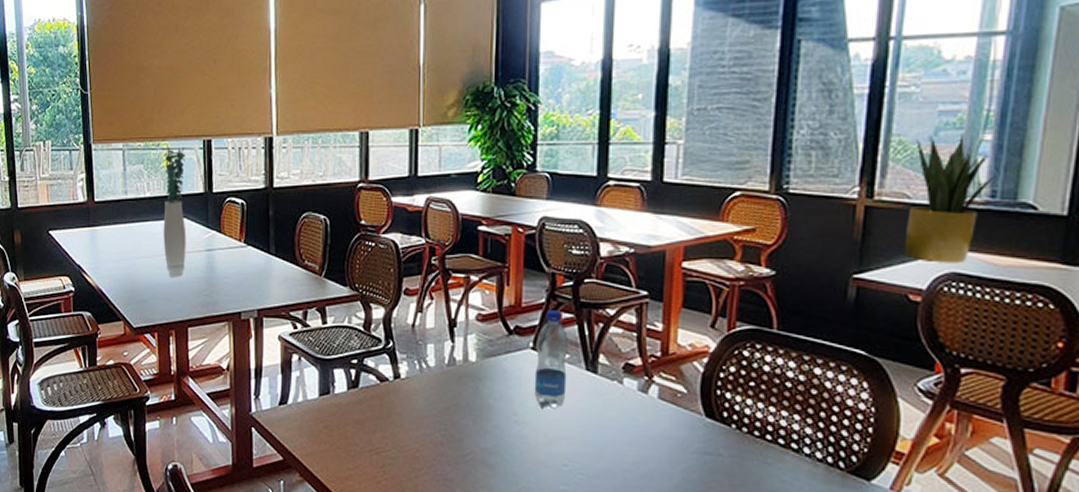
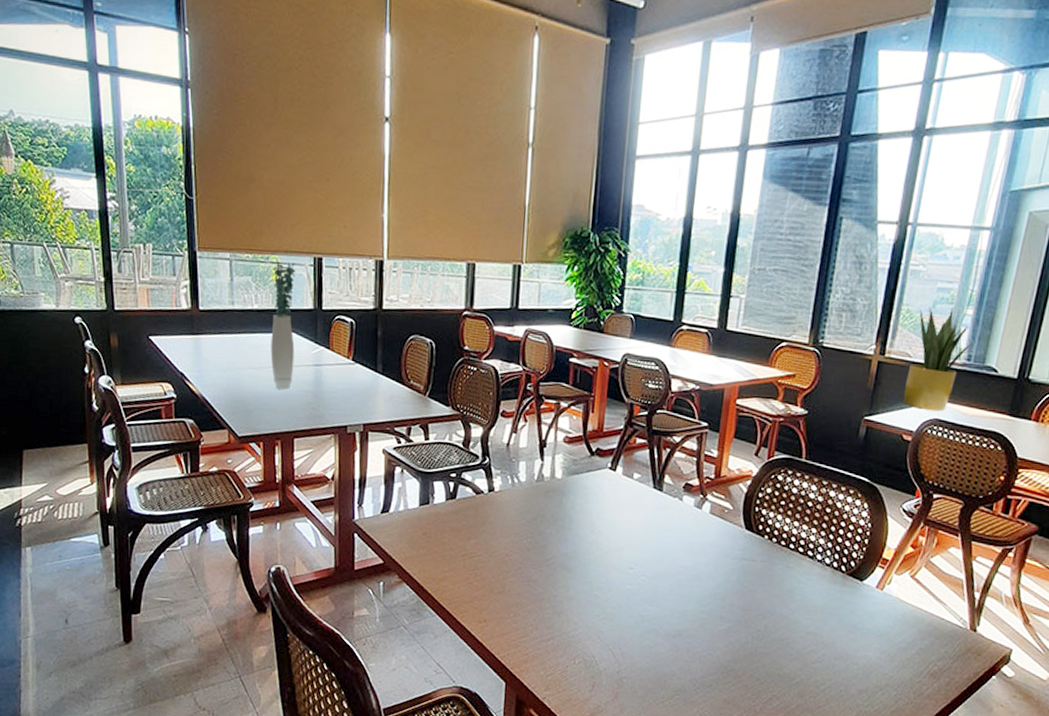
bottle: present [534,310,568,409] -> none [609,435,641,521]

